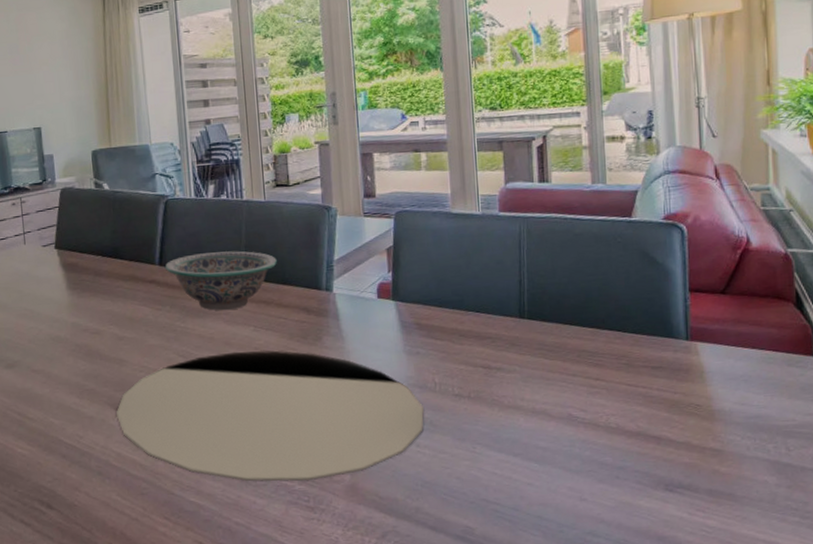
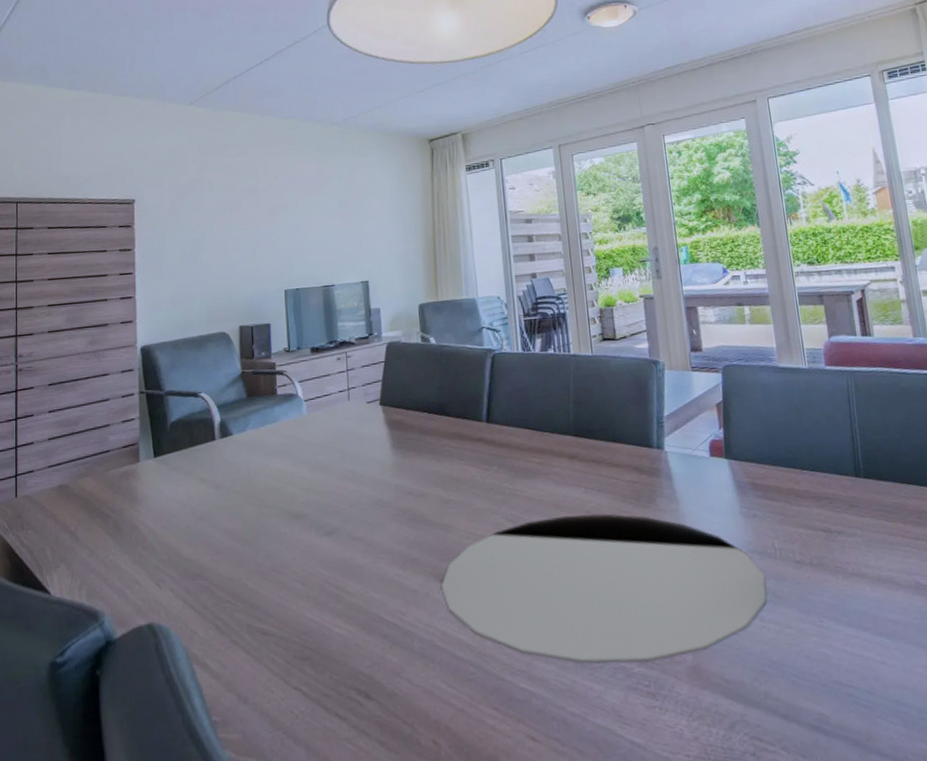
decorative bowl: present [164,251,278,311] -> none [492,407,608,471]

